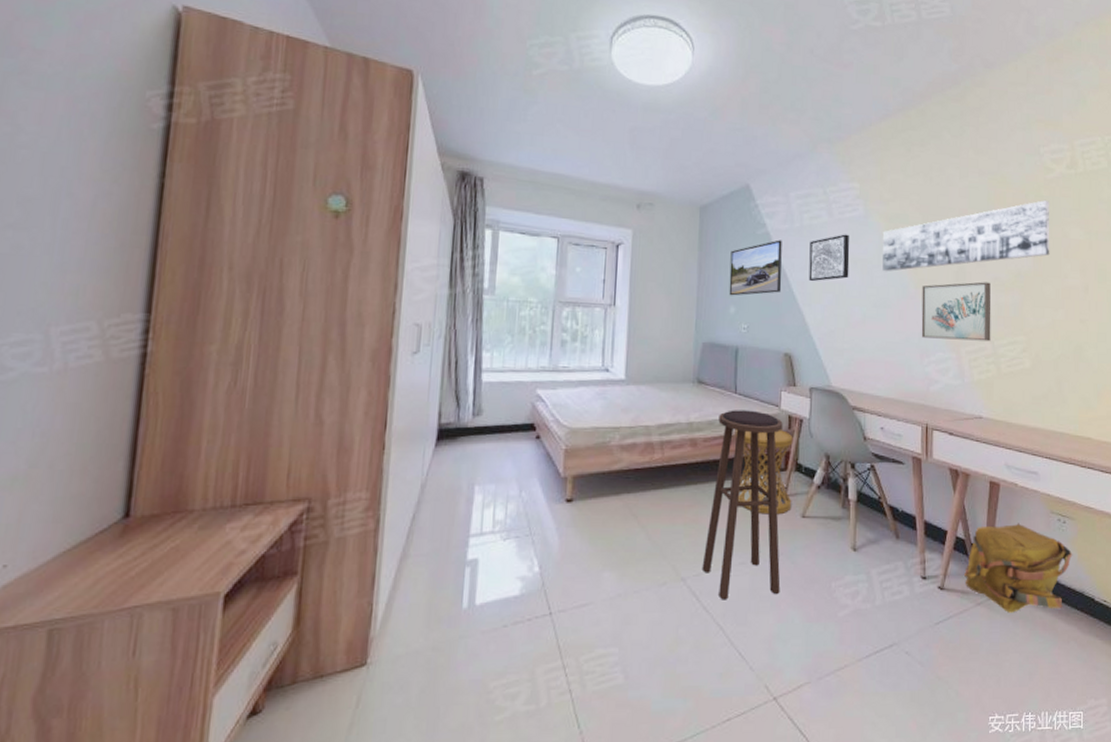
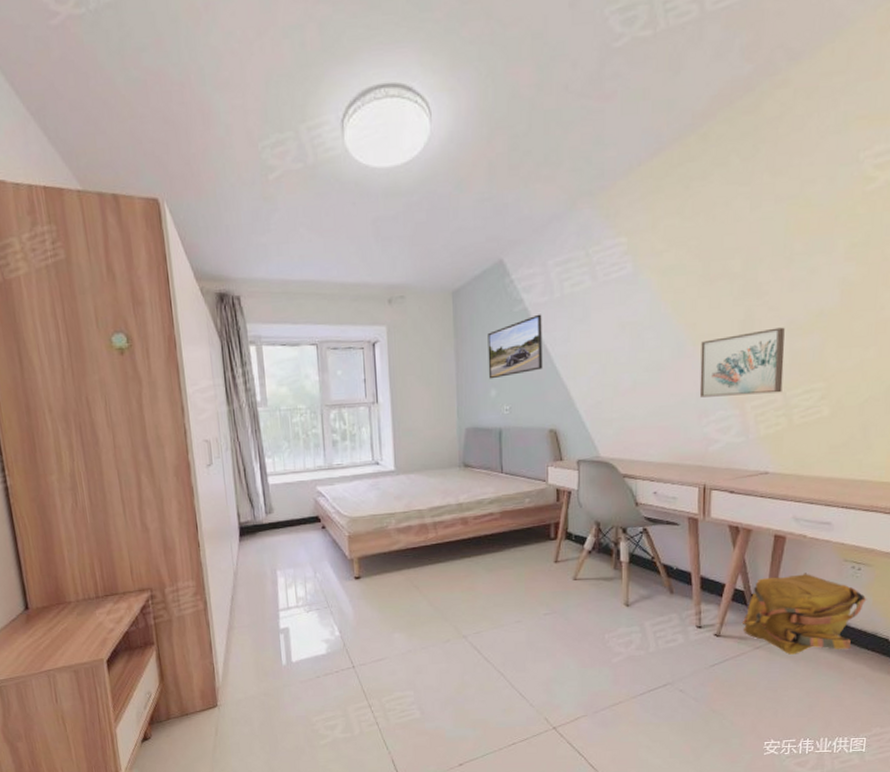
stool: present [702,410,783,600] -> none [480,487,555,652]
side table: present [734,428,793,515] -> none [503,503,563,580]
wall art: present [808,234,850,282] -> none [572,297,617,354]
wall art: present [882,199,1050,272] -> none [654,218,867,333]

